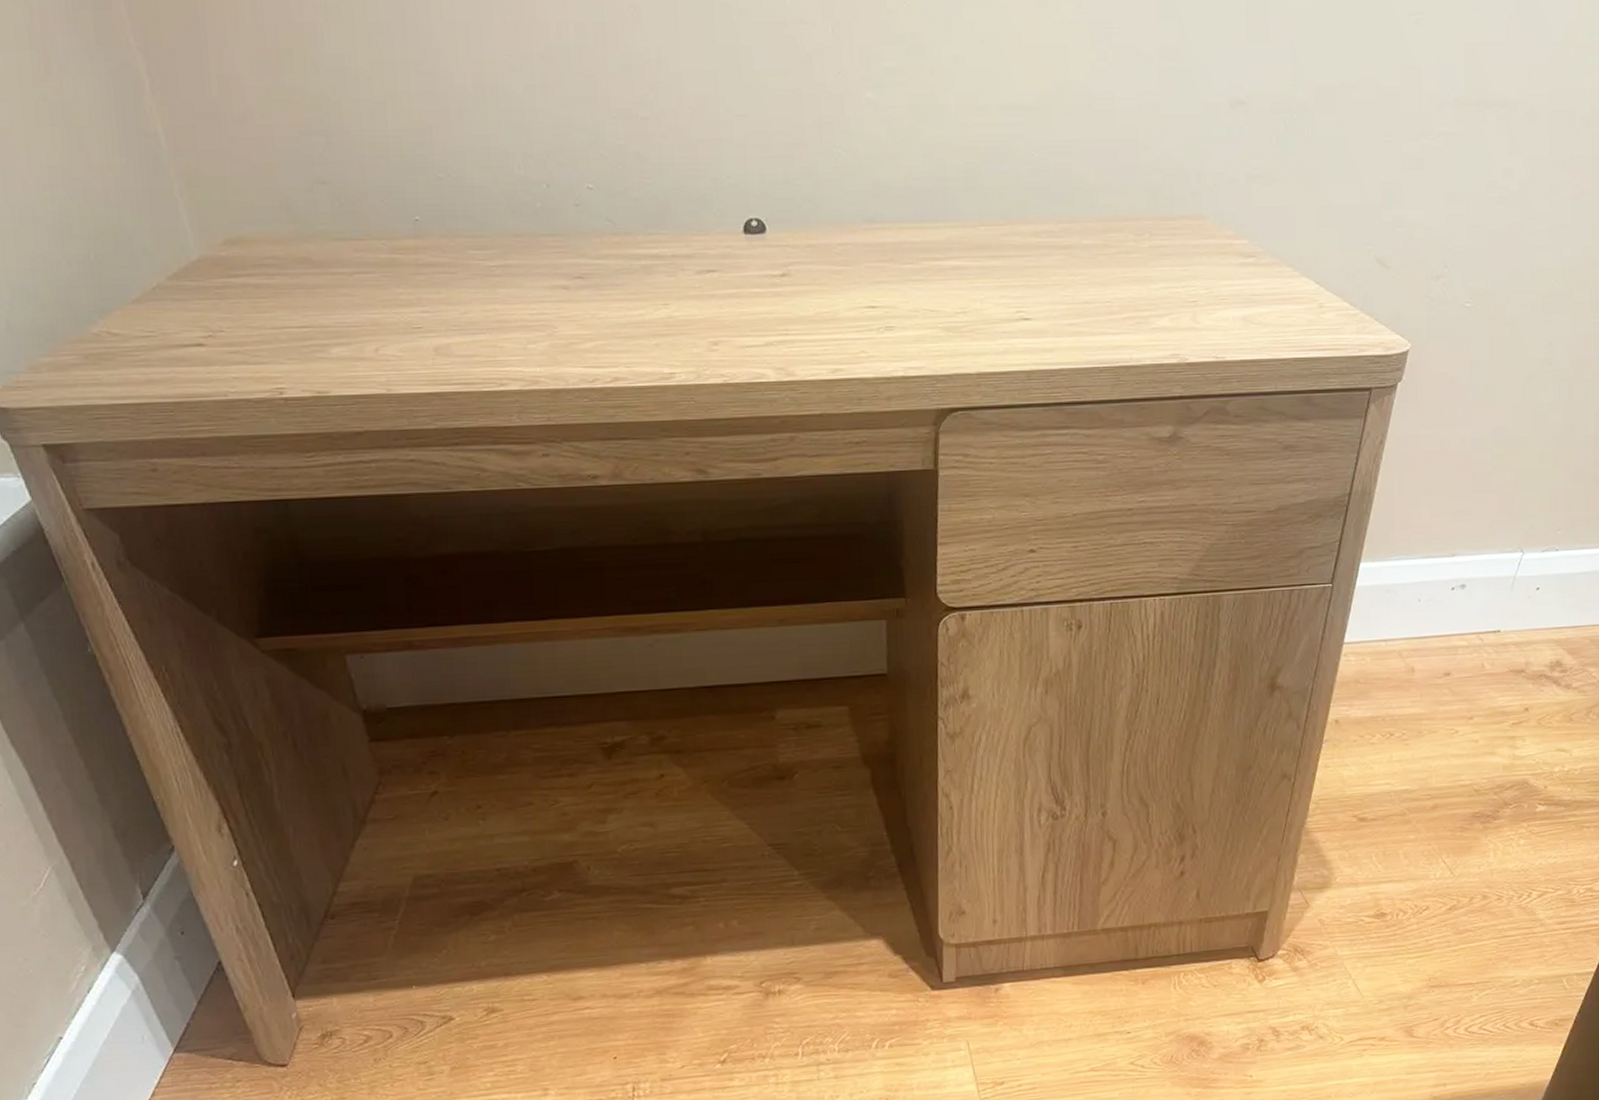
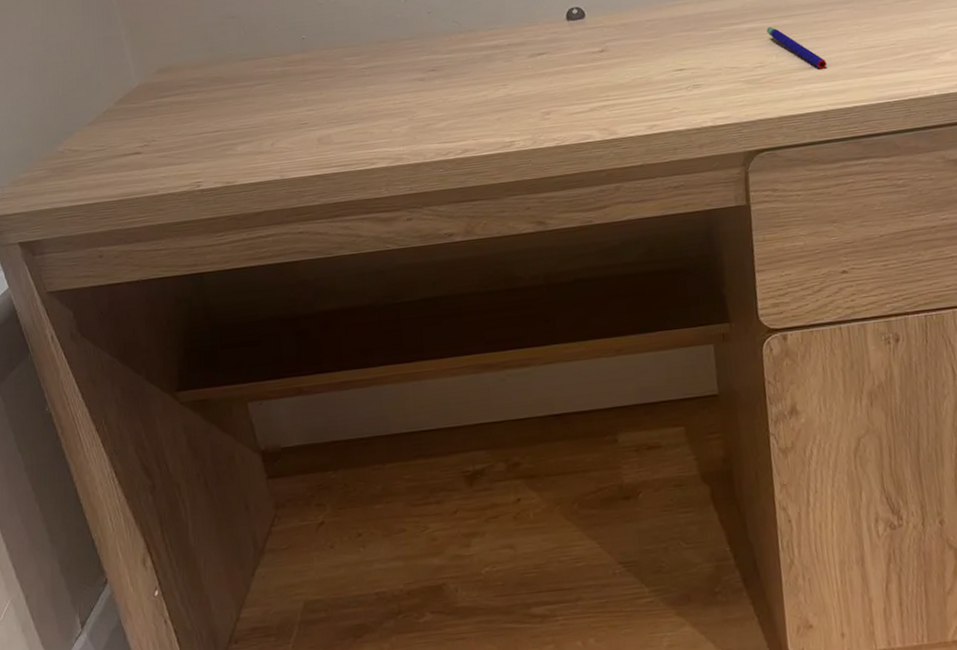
pen: none [973,266,1036,322] -> present [766,26,827,69]

